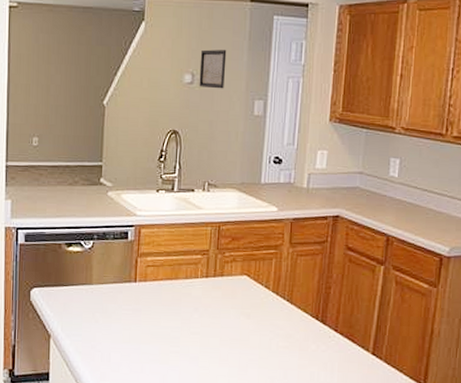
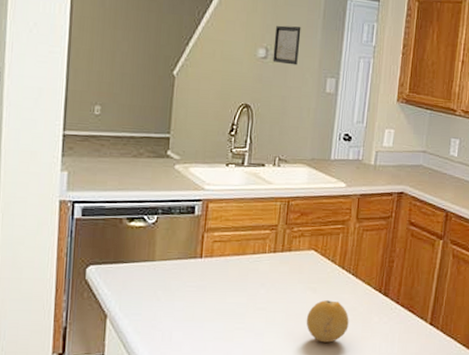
fruit: none [240,326,285,369] -> present [306,300,349,343]

